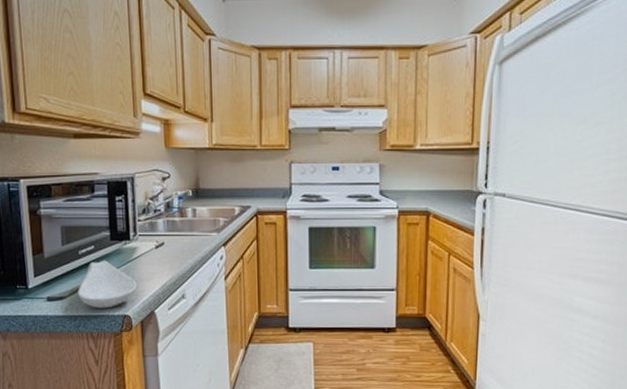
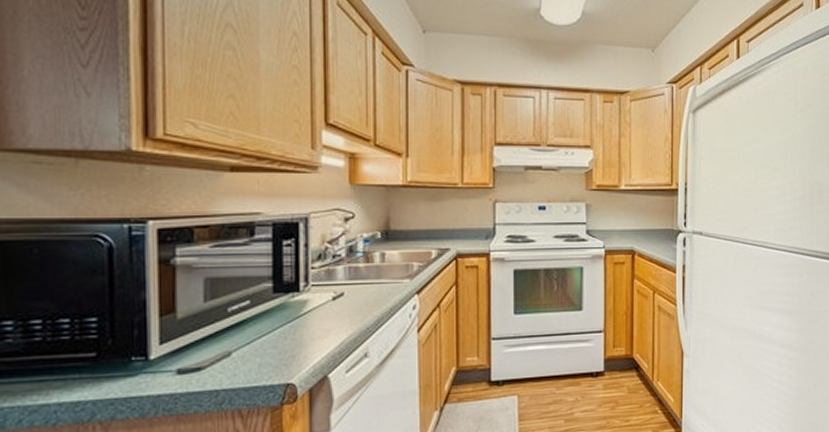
spoon rest: present [78,260,138,309] -> none [223,317,307,378]

